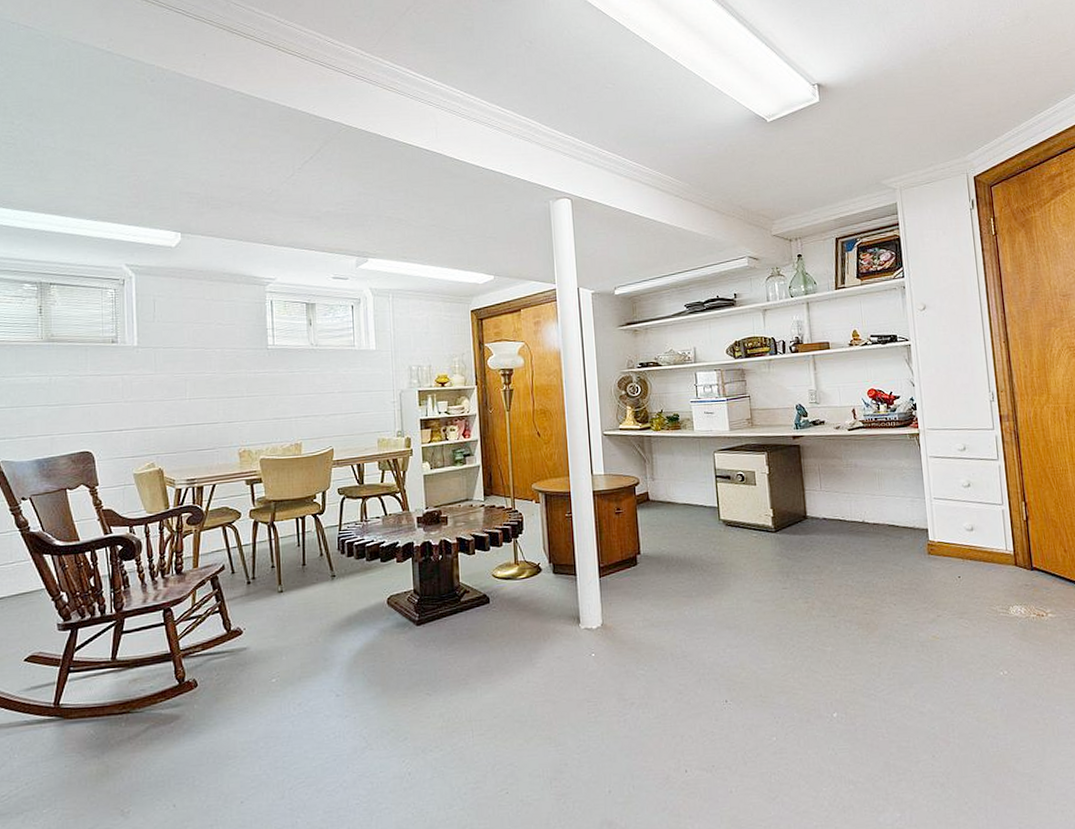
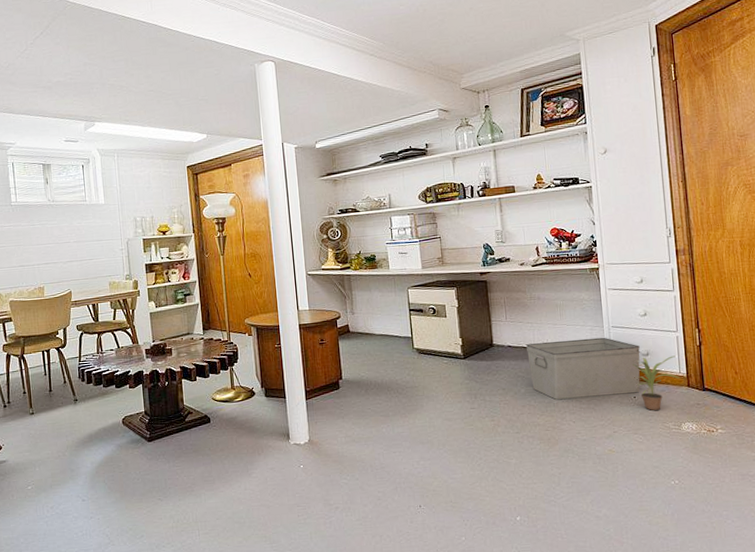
storage bin: none [843,509,965,579] -> present [526,337,640,400]
potted plant: none [957,531,1007,593] -> present [633,355,680,411]

